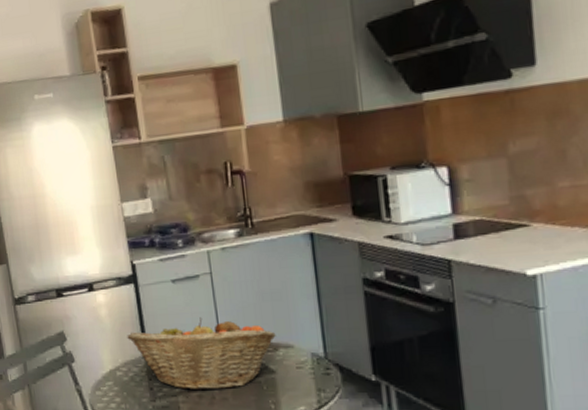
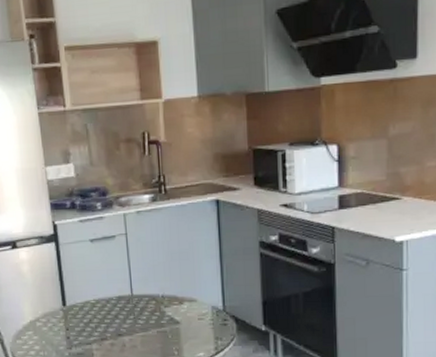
fruit basket: present [127,317,276,391] -> none [47,274,182,339]

